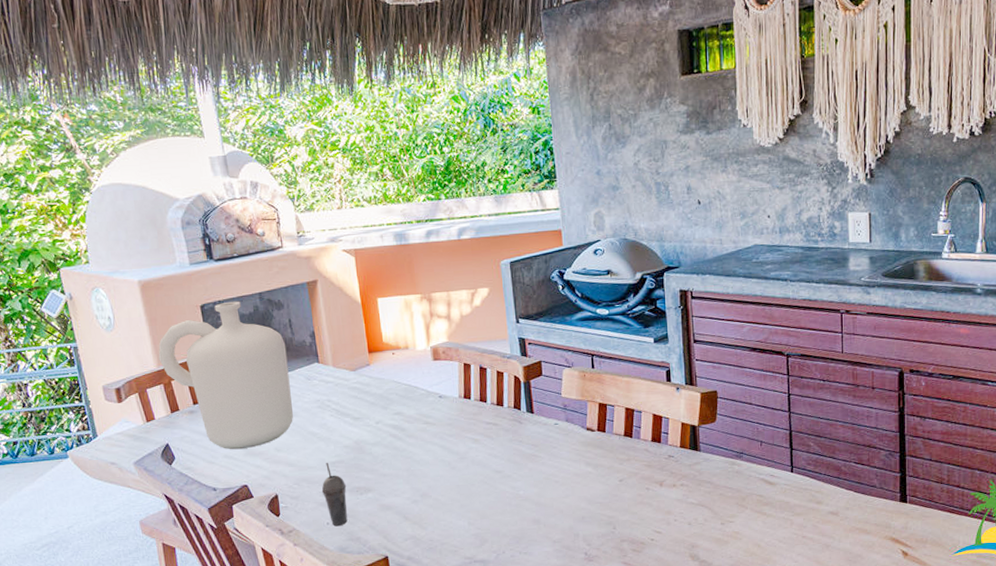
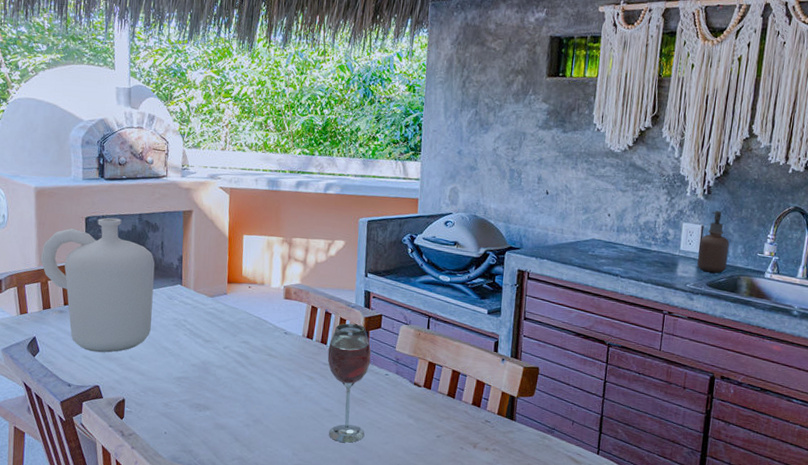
beverage cup: present [321,463,348,527] -> none [164,377,188,437]
wineglass: none [489,375,542,503] -> present [327,323,372,443]
soap dispenser: none [868,194,901,262] -> present [697,211,730,274]

